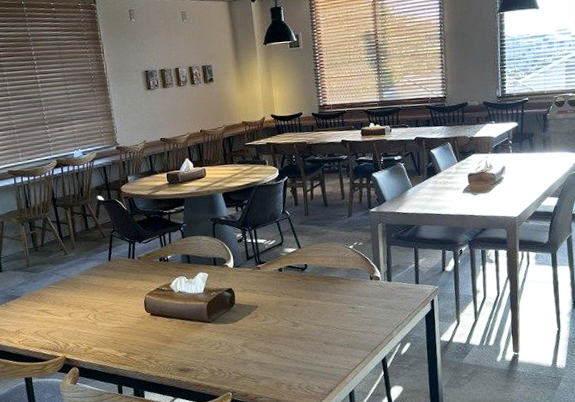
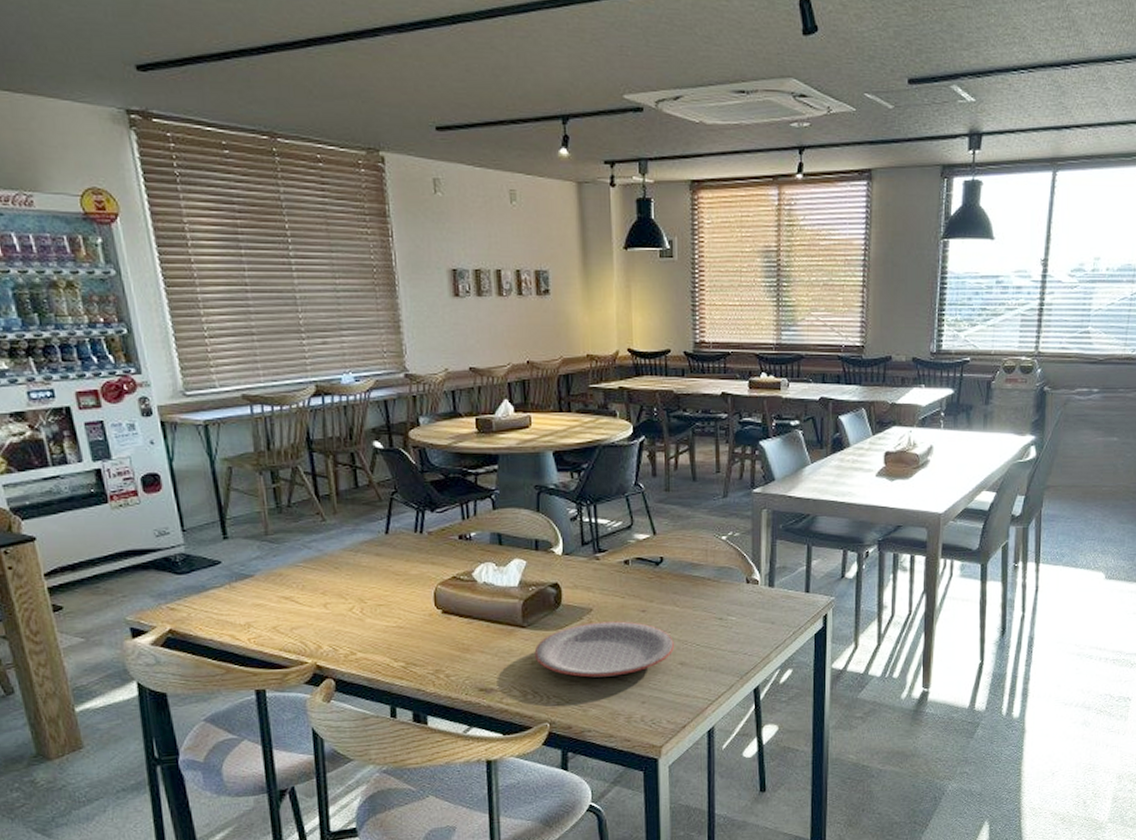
plate: none [217,313,320,357] -> present [534,621,675,678]

